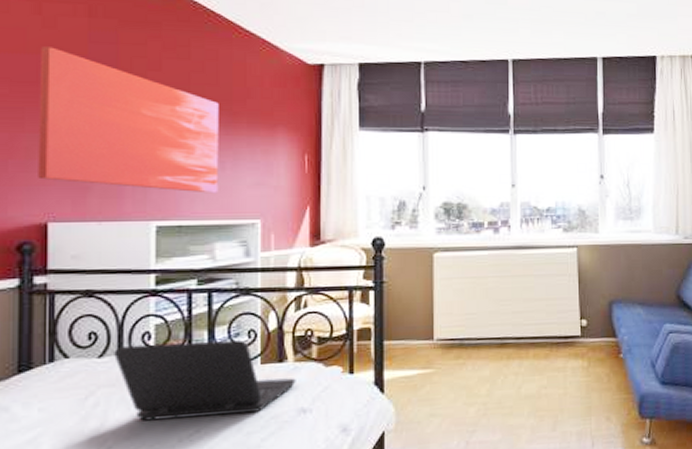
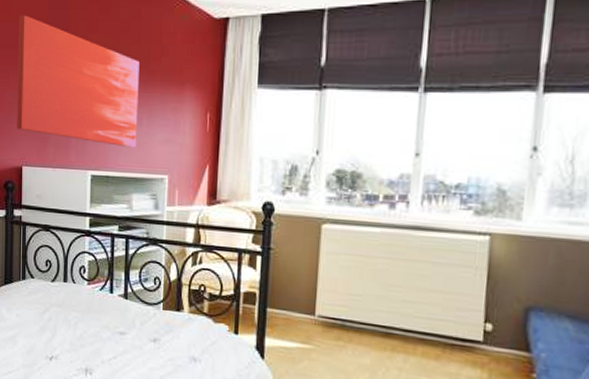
laptop: present [114,340,296,421] -> none [61,275,190,352]

